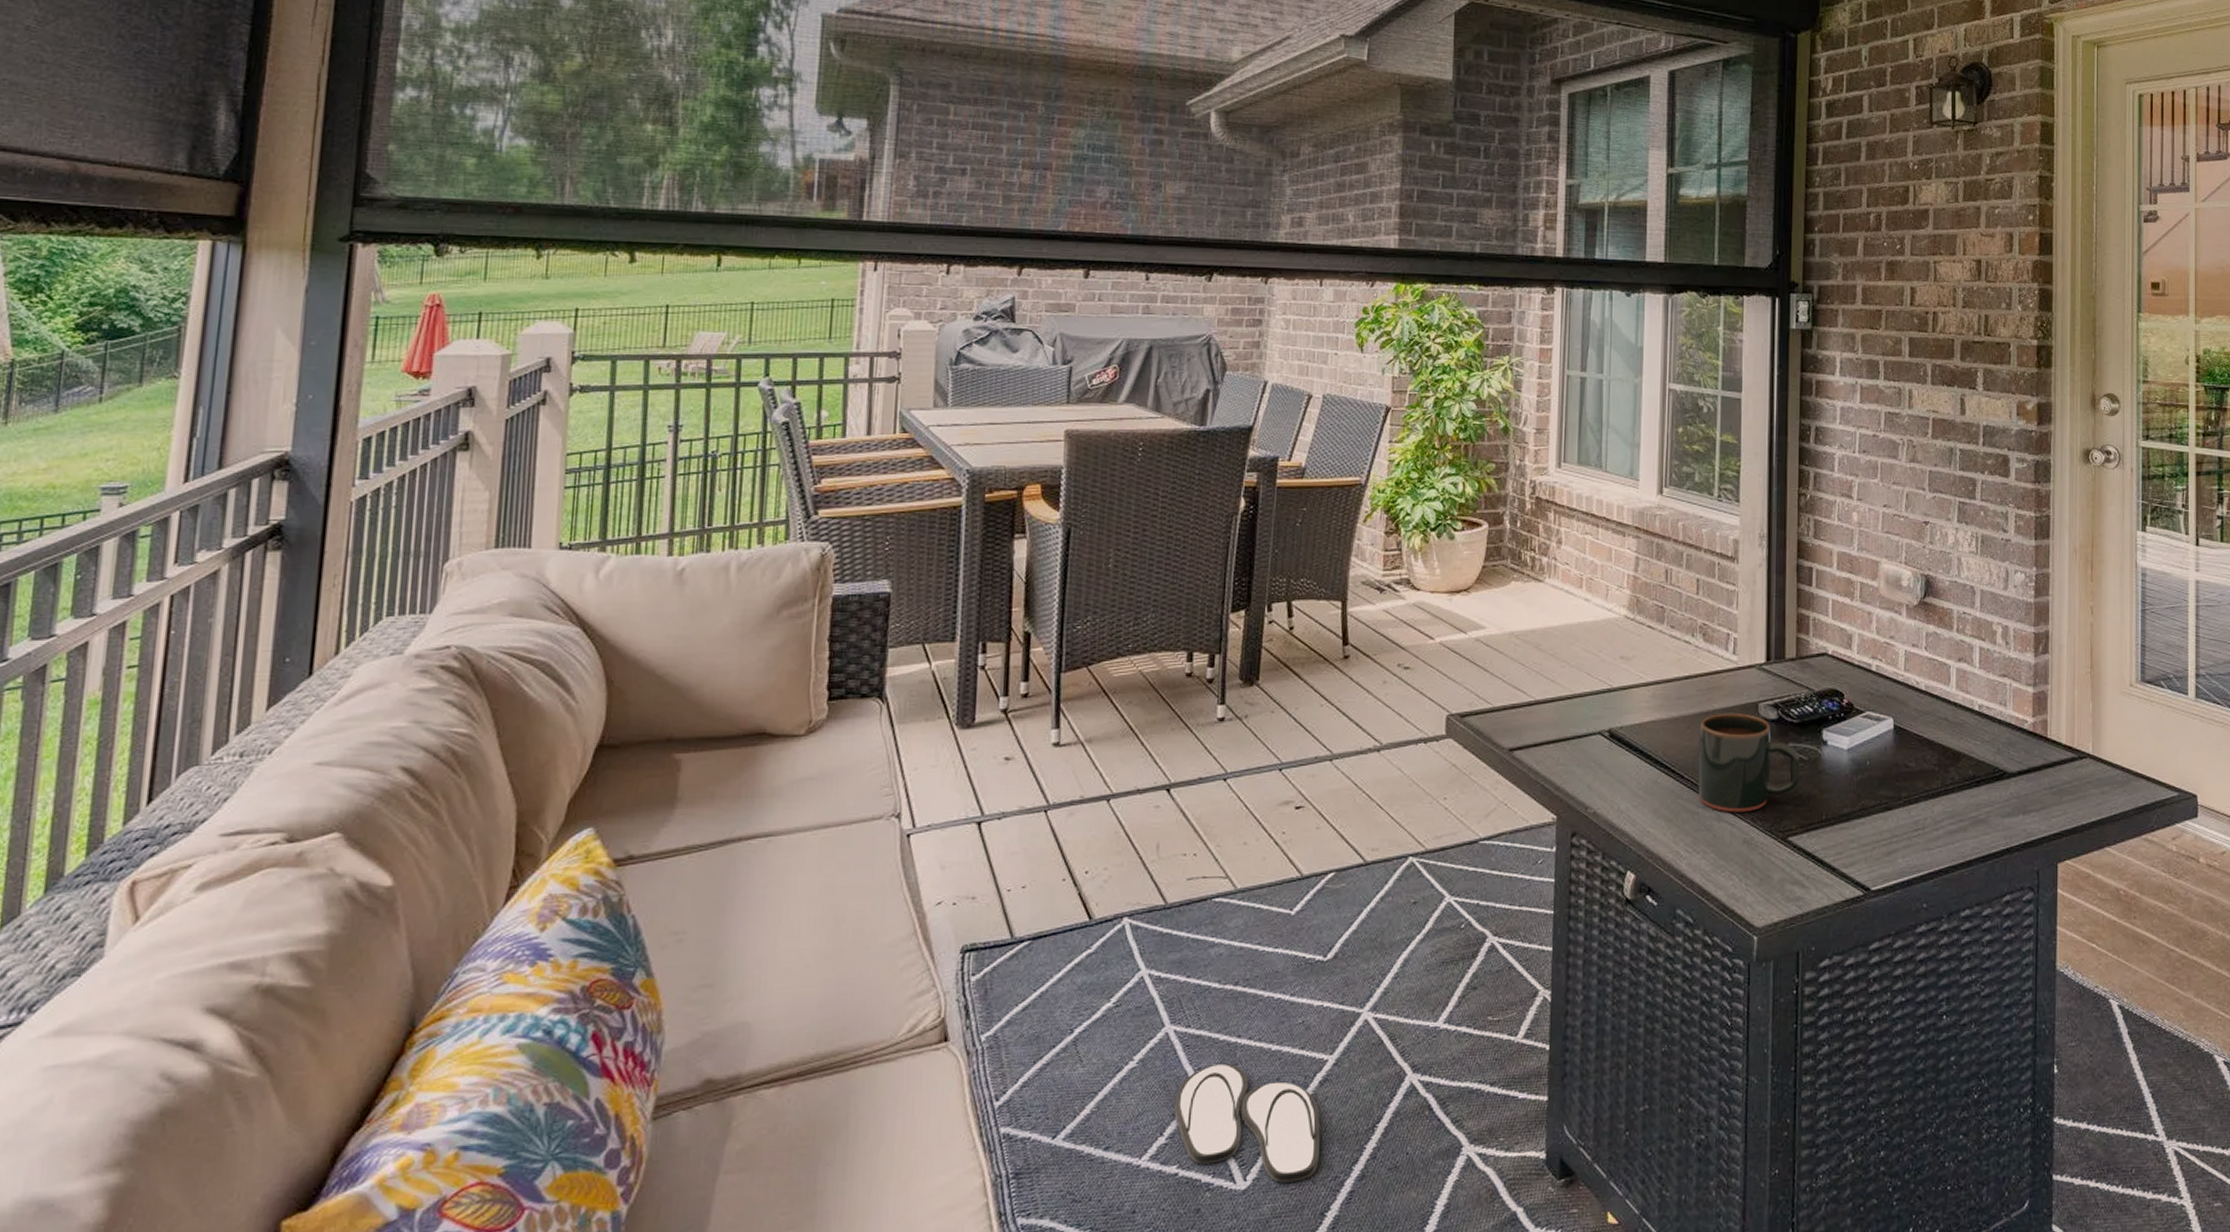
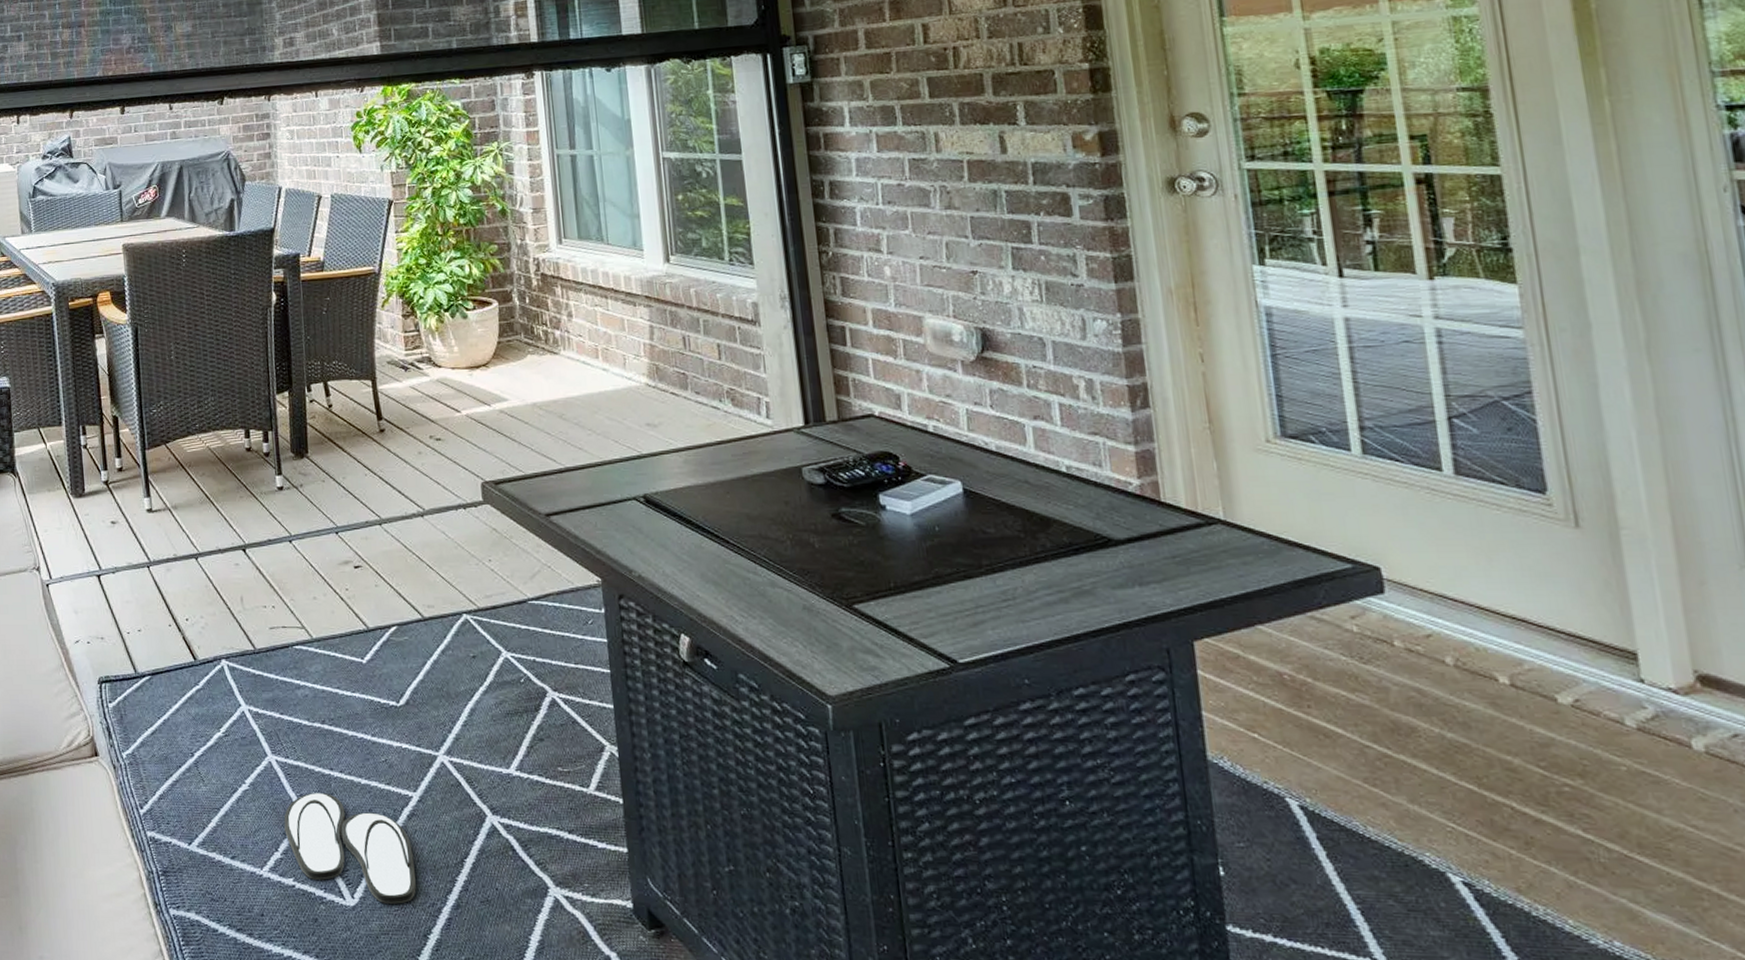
mug: present [1697,713,1800,813] -> none [740,478,859,578]

